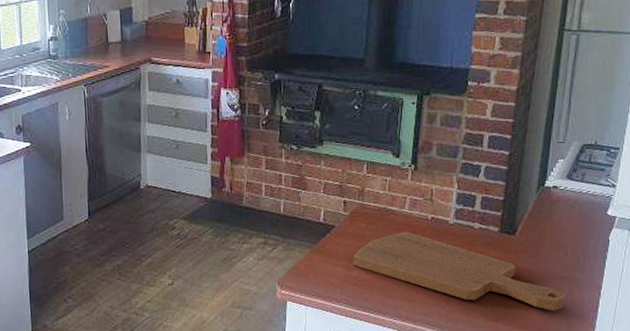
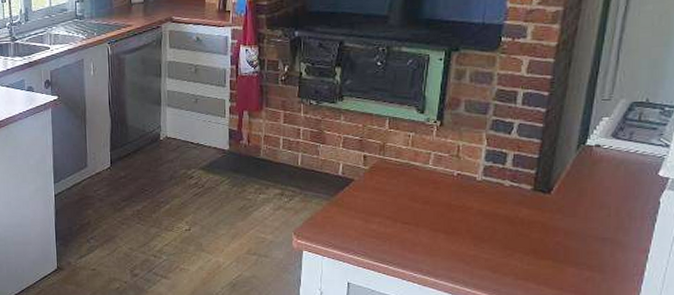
cutting board: present [352,231,566,311] -> none [372,187,607,273]

